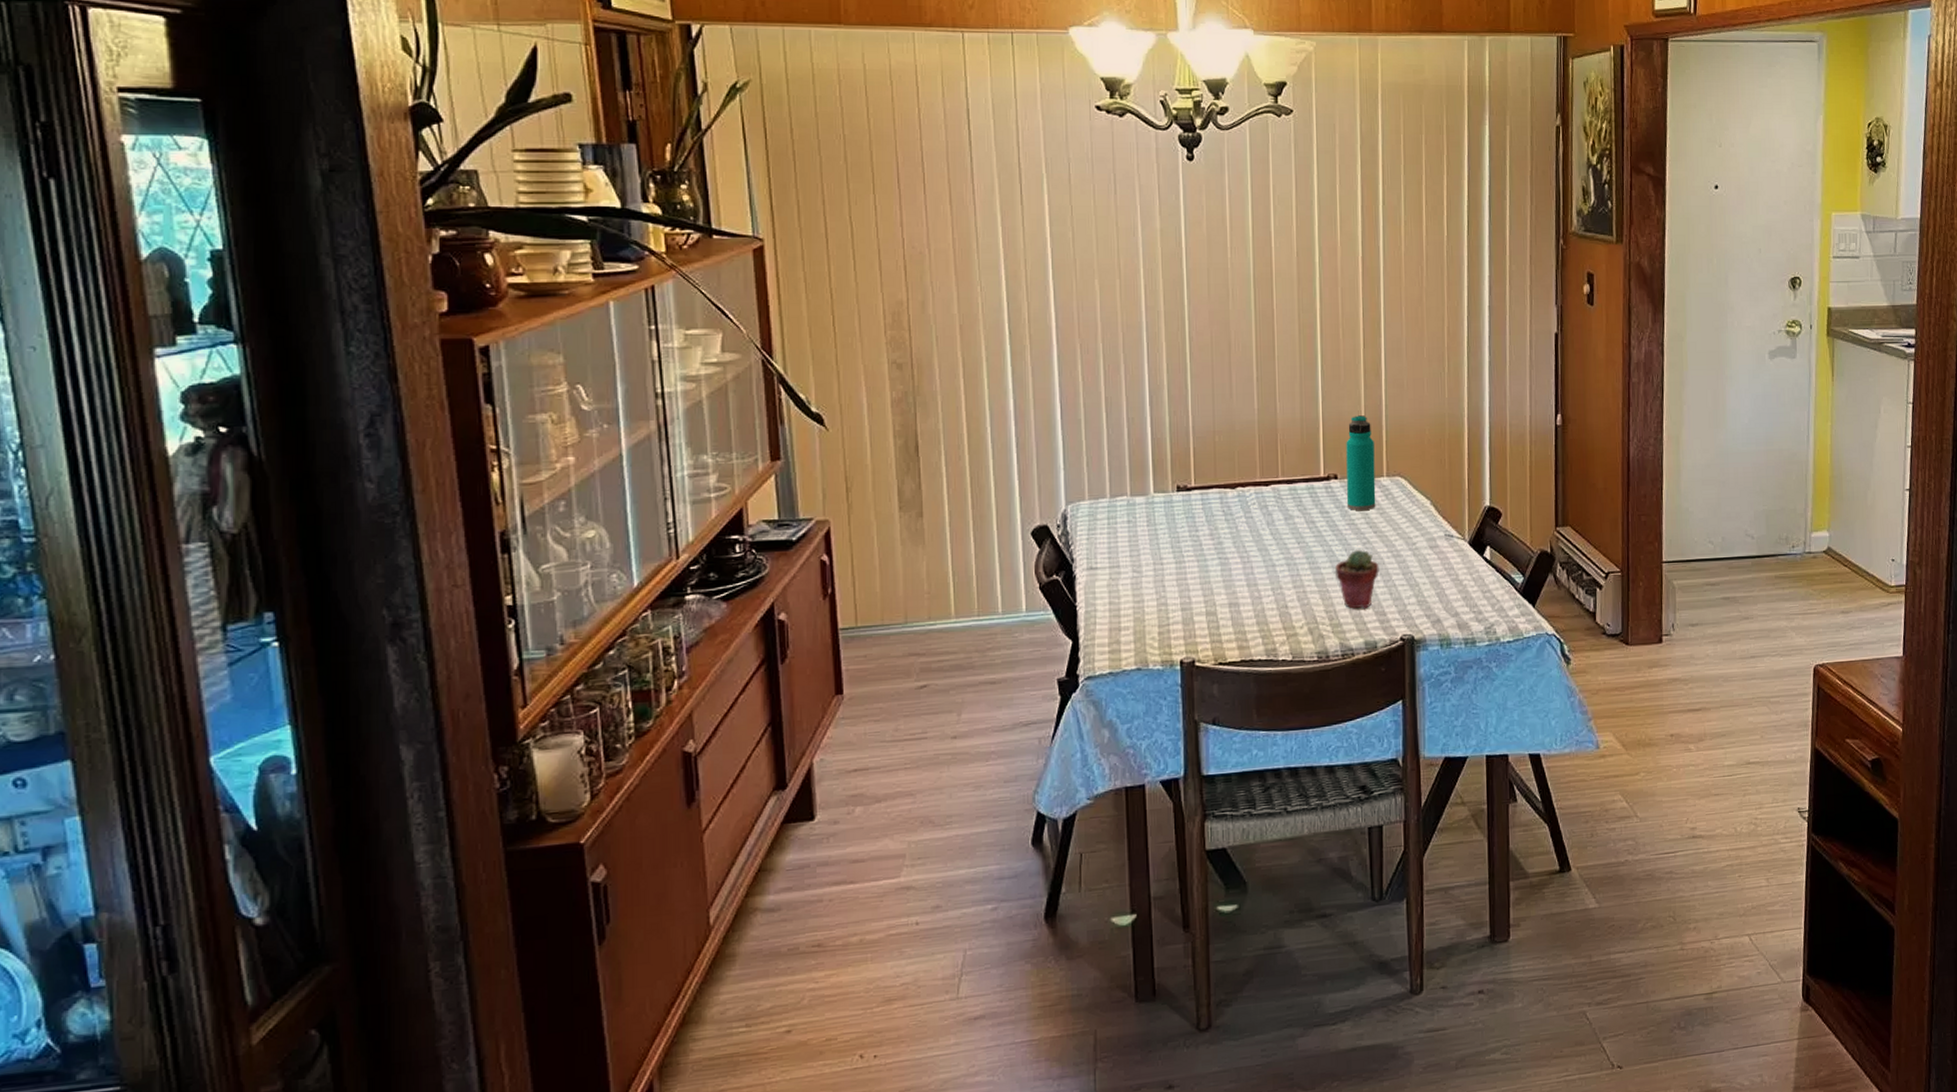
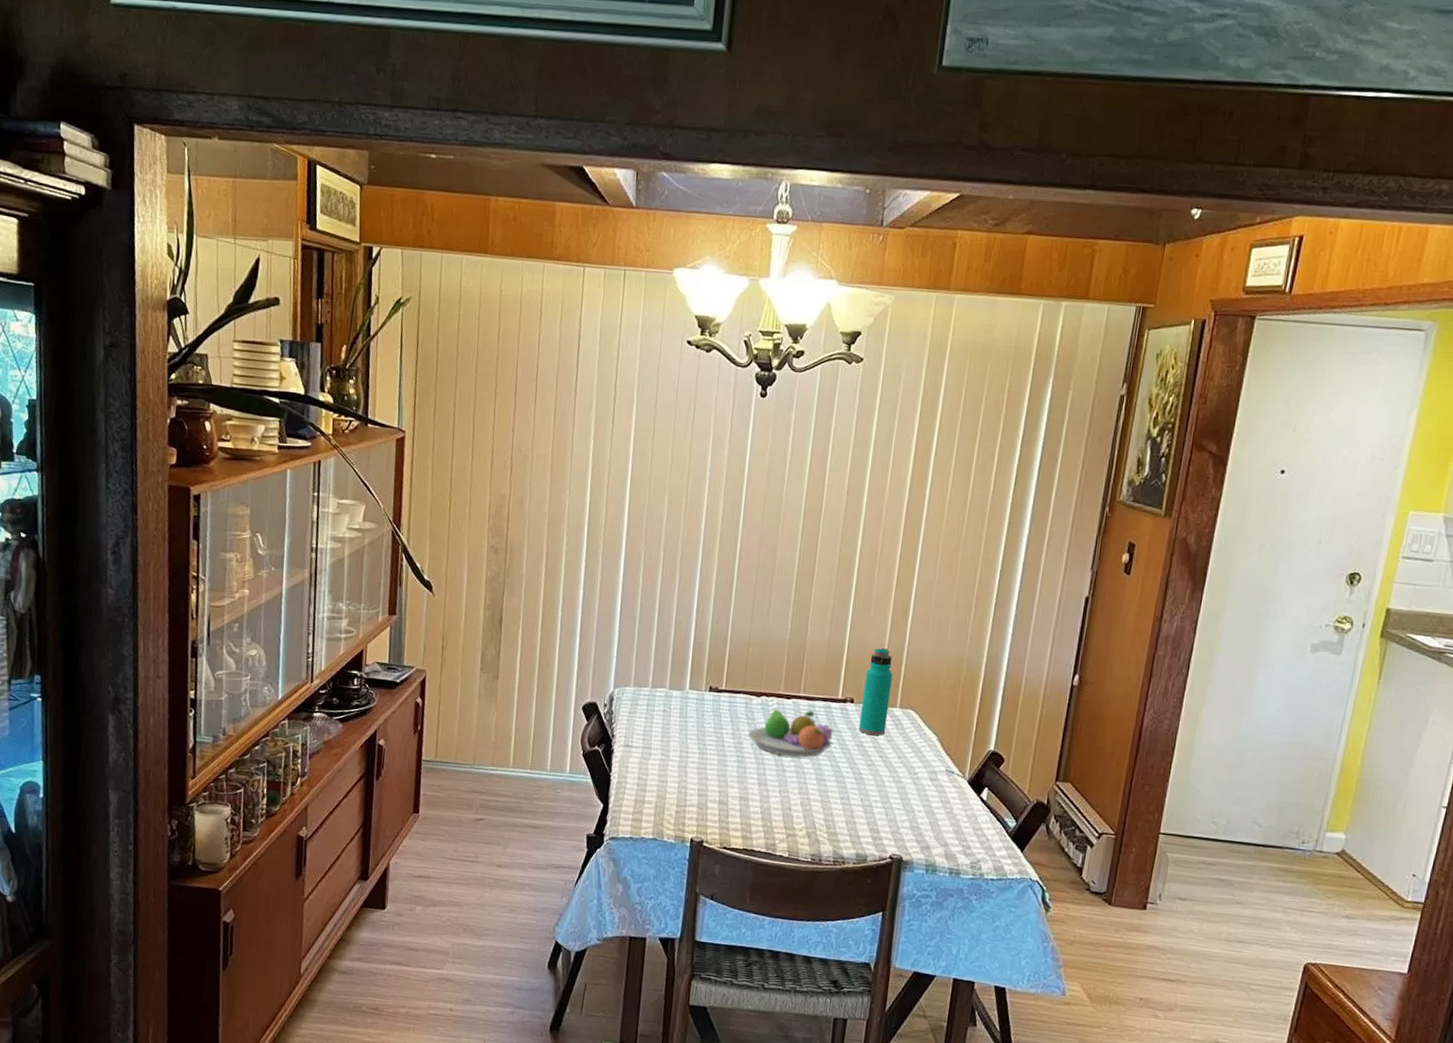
fruit bowl: none [1228,494,1321,549] -> present [748,709,834,757]
potted succulent: present [1334,549,1379,609] -> none [838,769,880,824]

